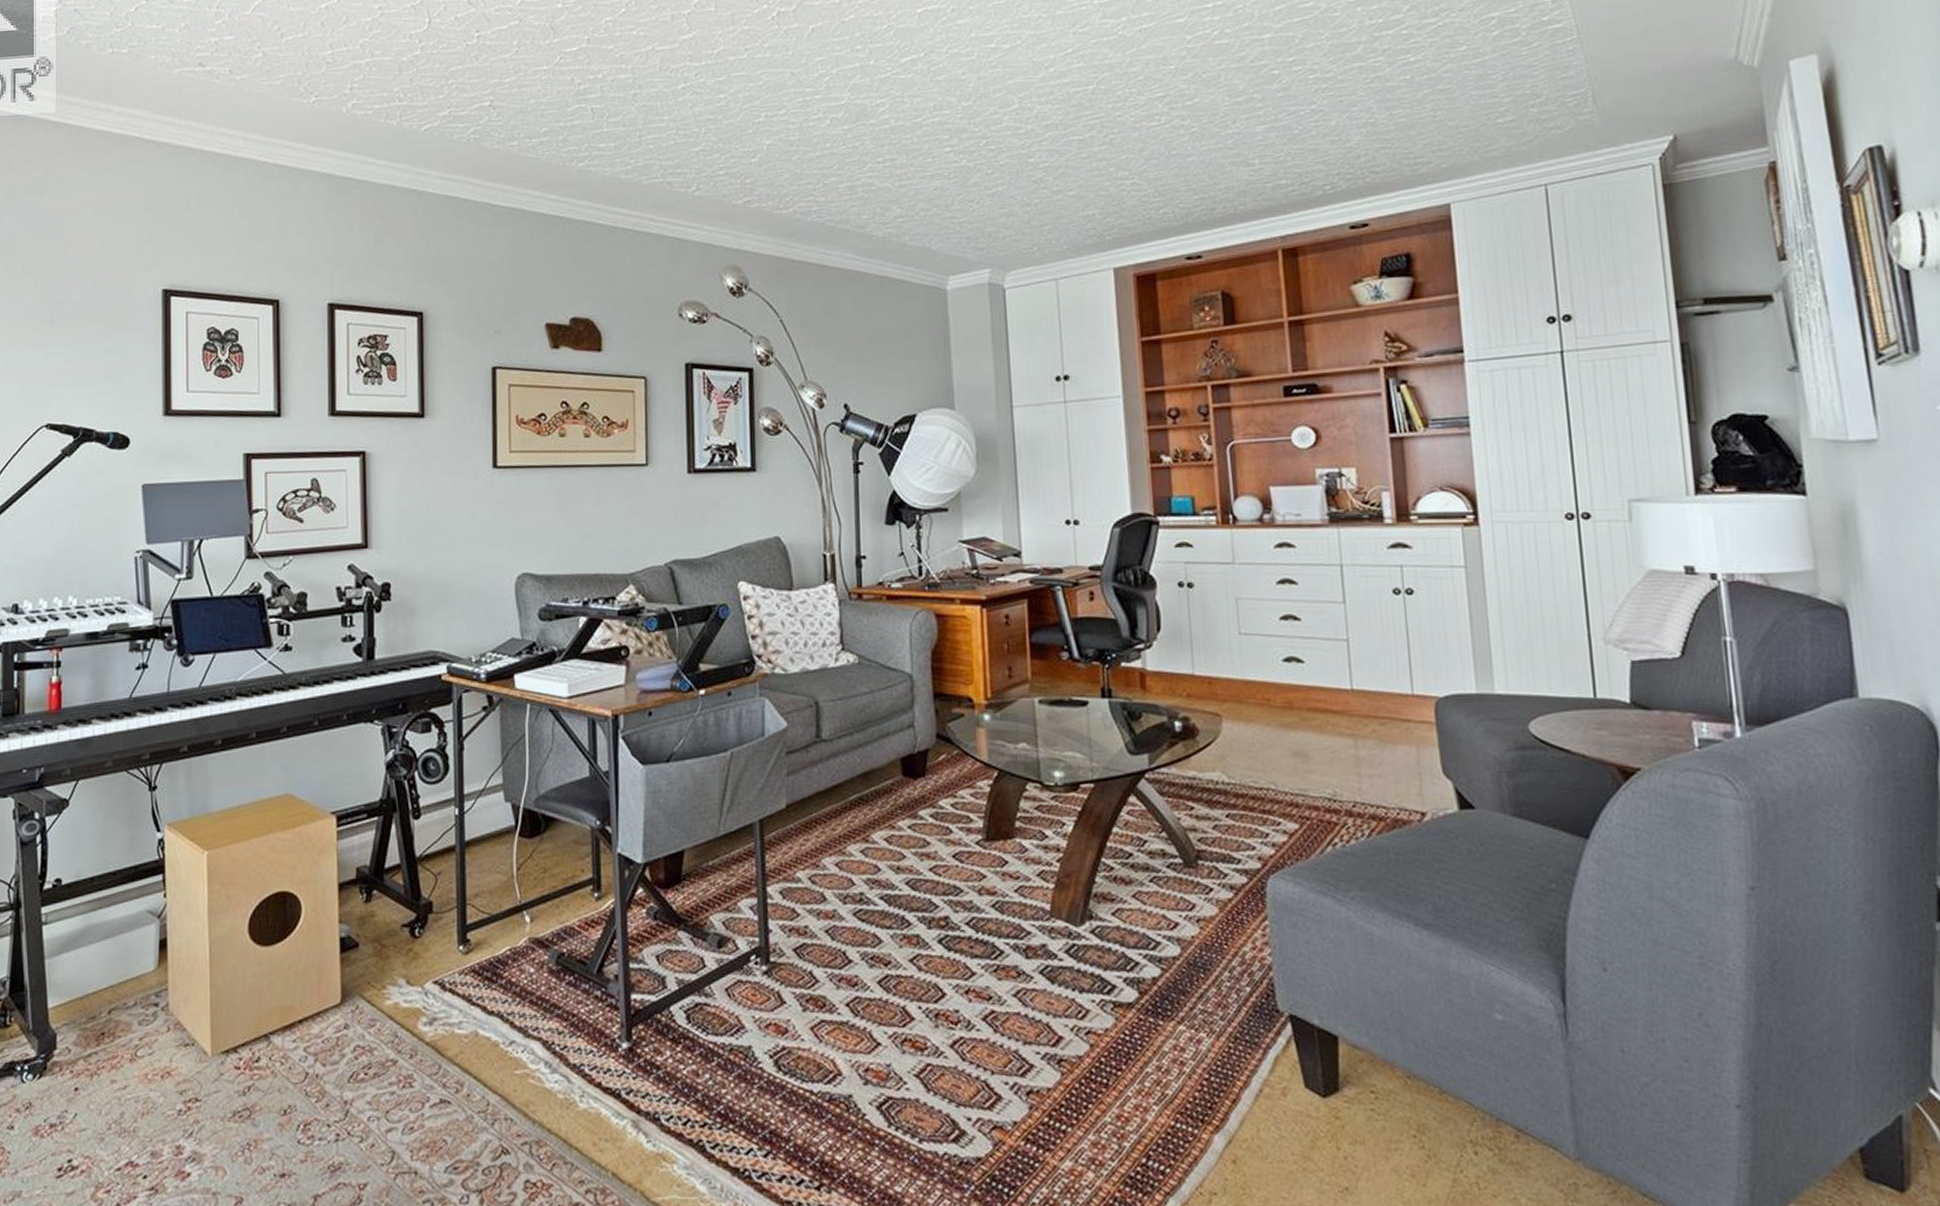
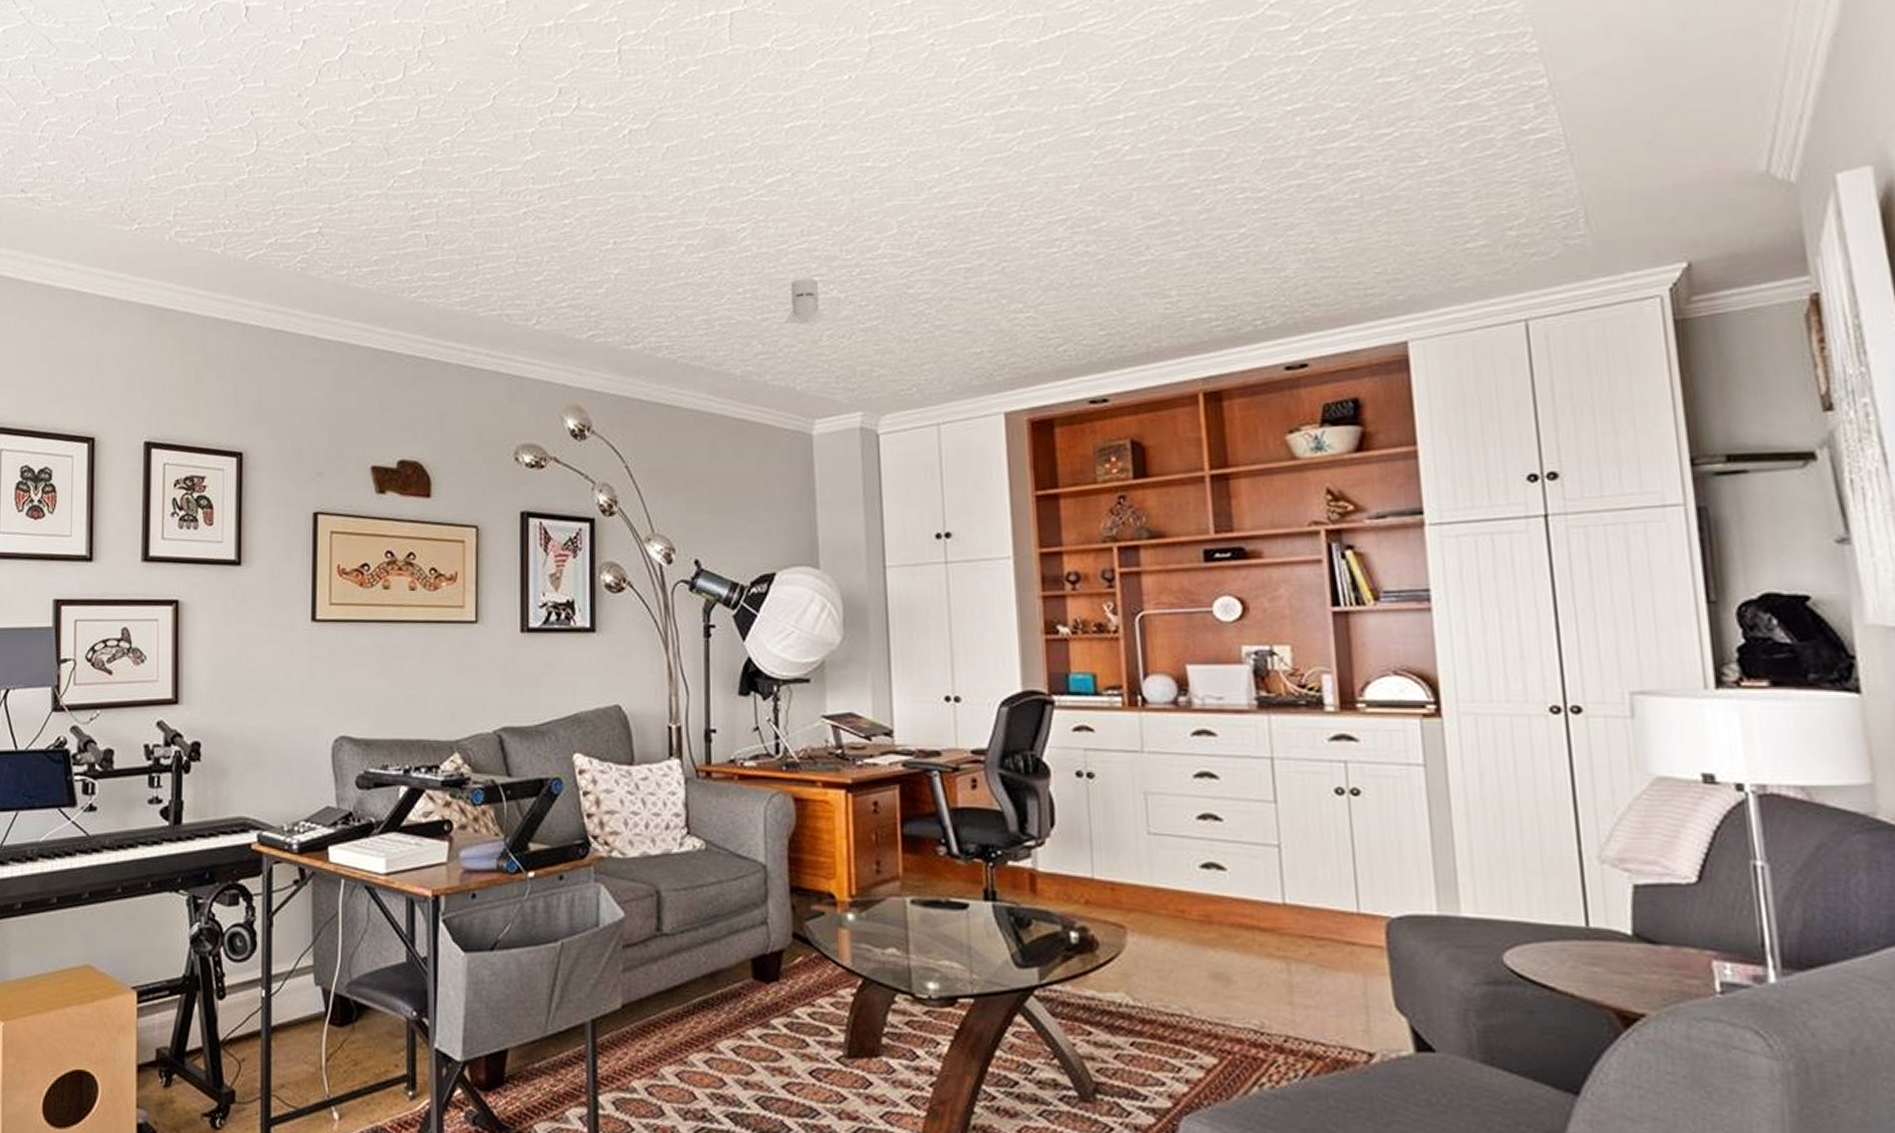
knight helmet: none [919,148,959,191] -> present [783,277,828,325]

